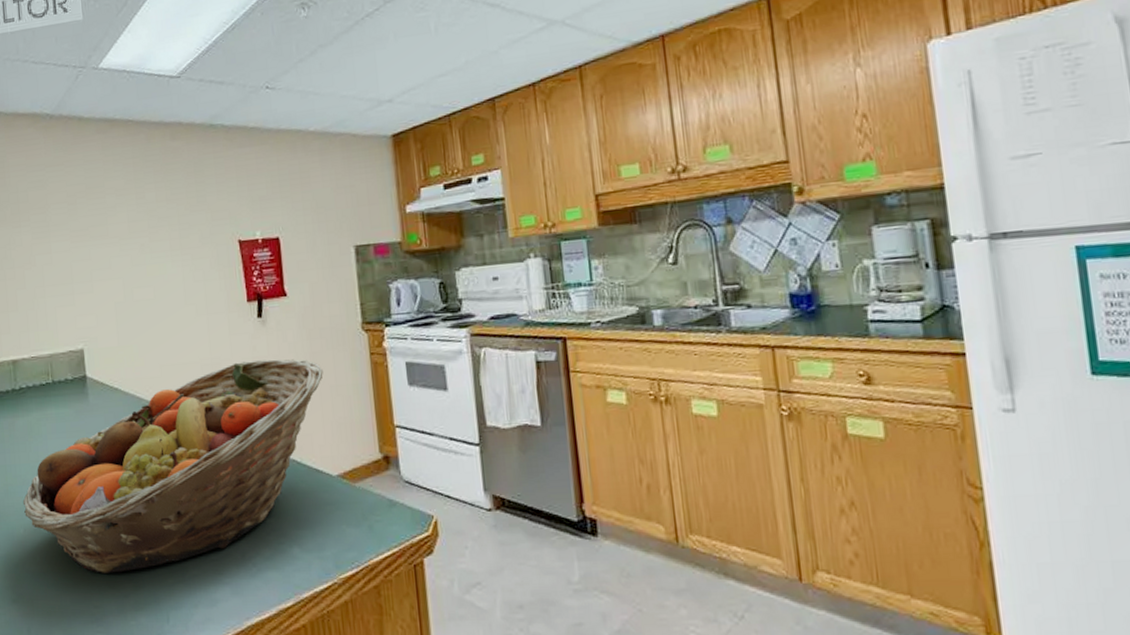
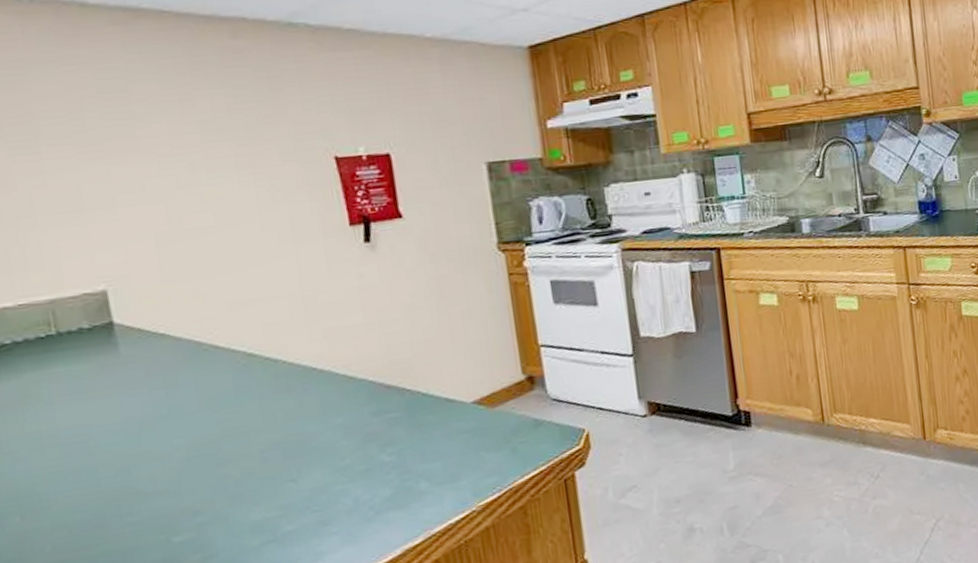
fruit basket: present [22,359,323,573] -> none [16,285,452,551]

